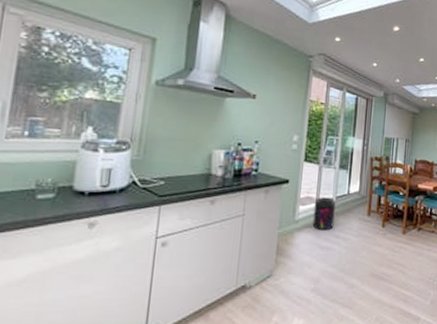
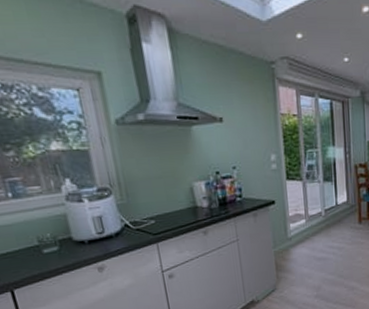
supplement container: present [312,197,336,231] -> none [304,211,327,244]

